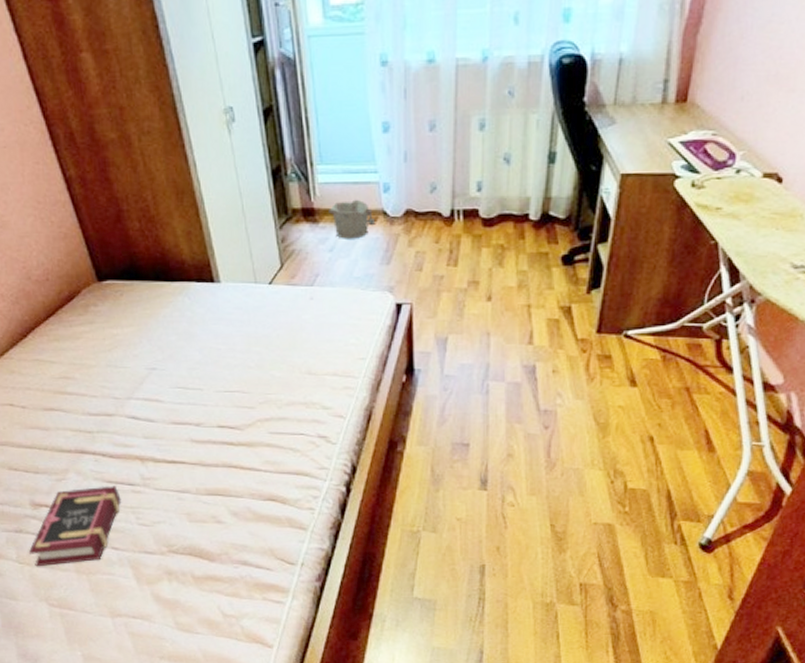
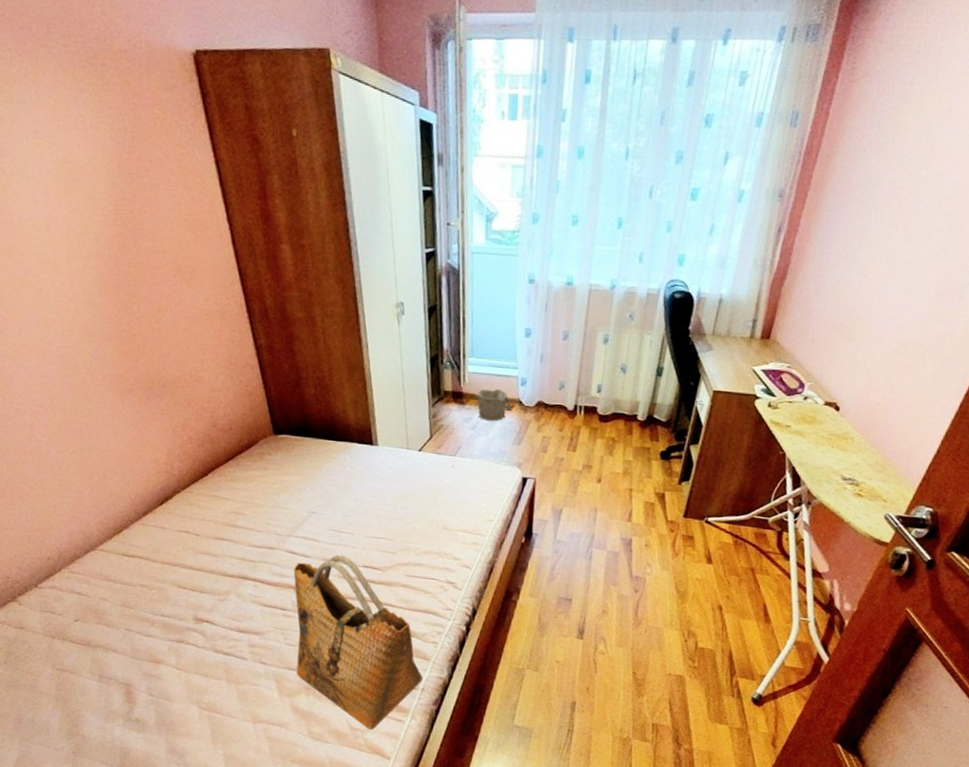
book: present [28,486,122,567] -> none [187,608,273,674]
grocery bag: none [137,415,301,615] -> present [293,554,423,729]

